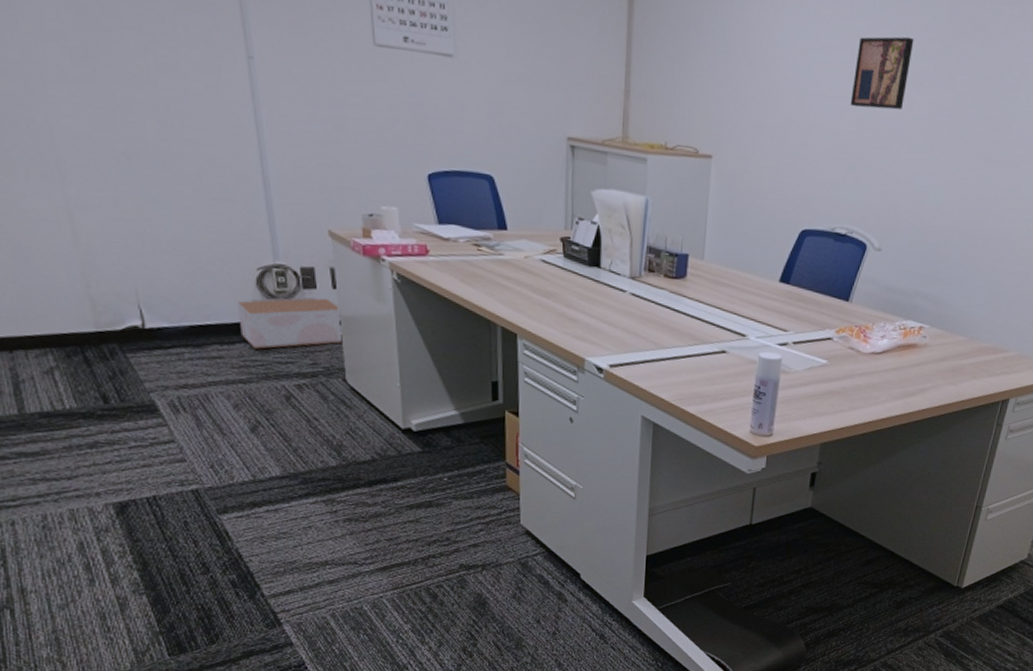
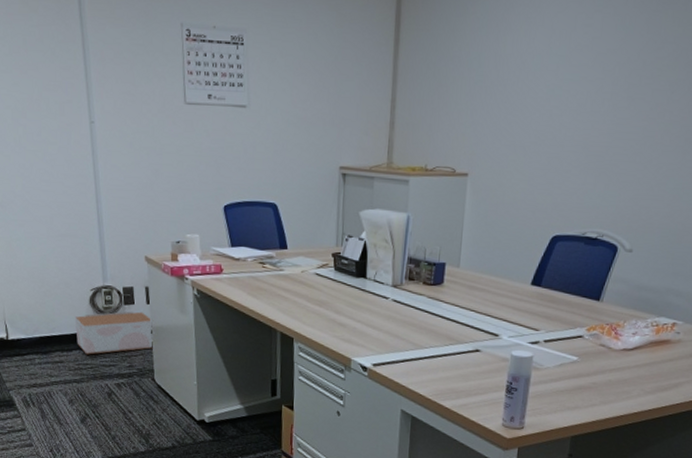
wall art: present [850,36,914,110] -> none [600,49,665,119]

